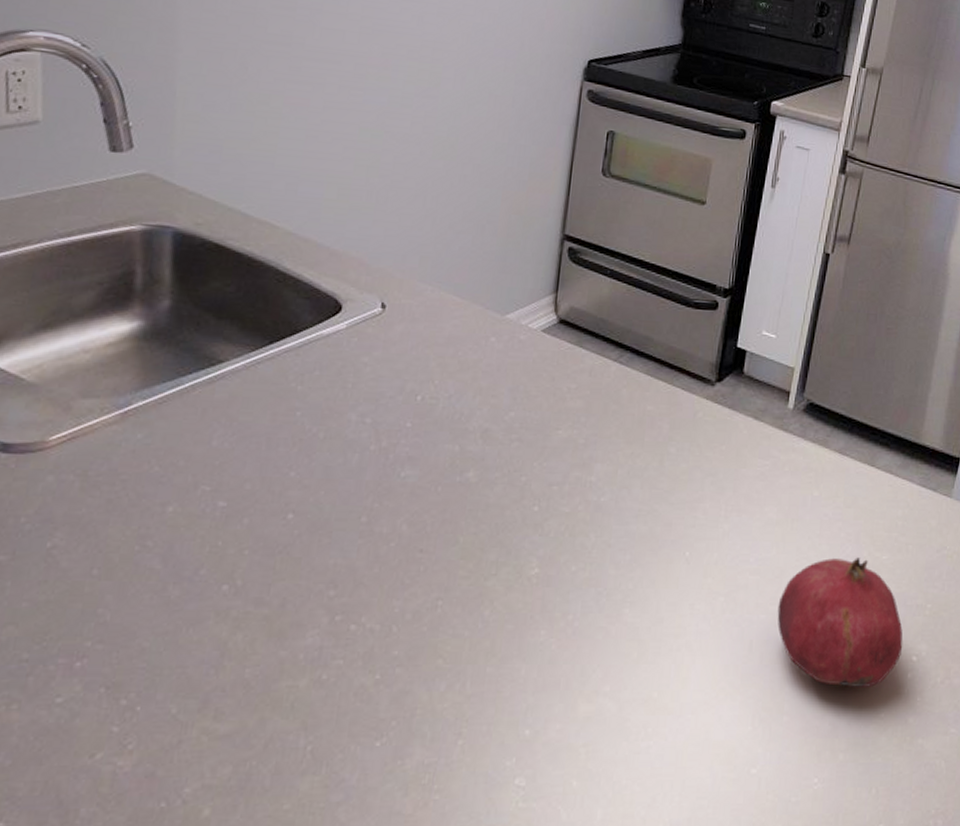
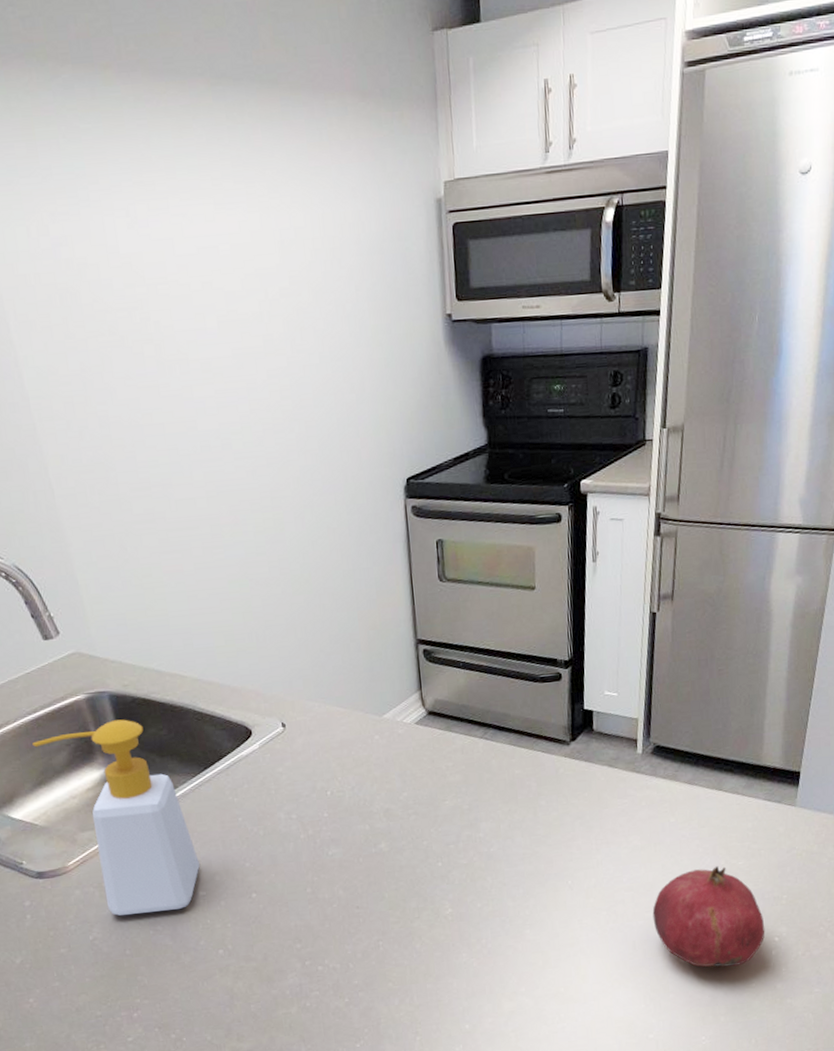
soap bottle: none [52,263,231,521] -> present [32,719,201,916]

